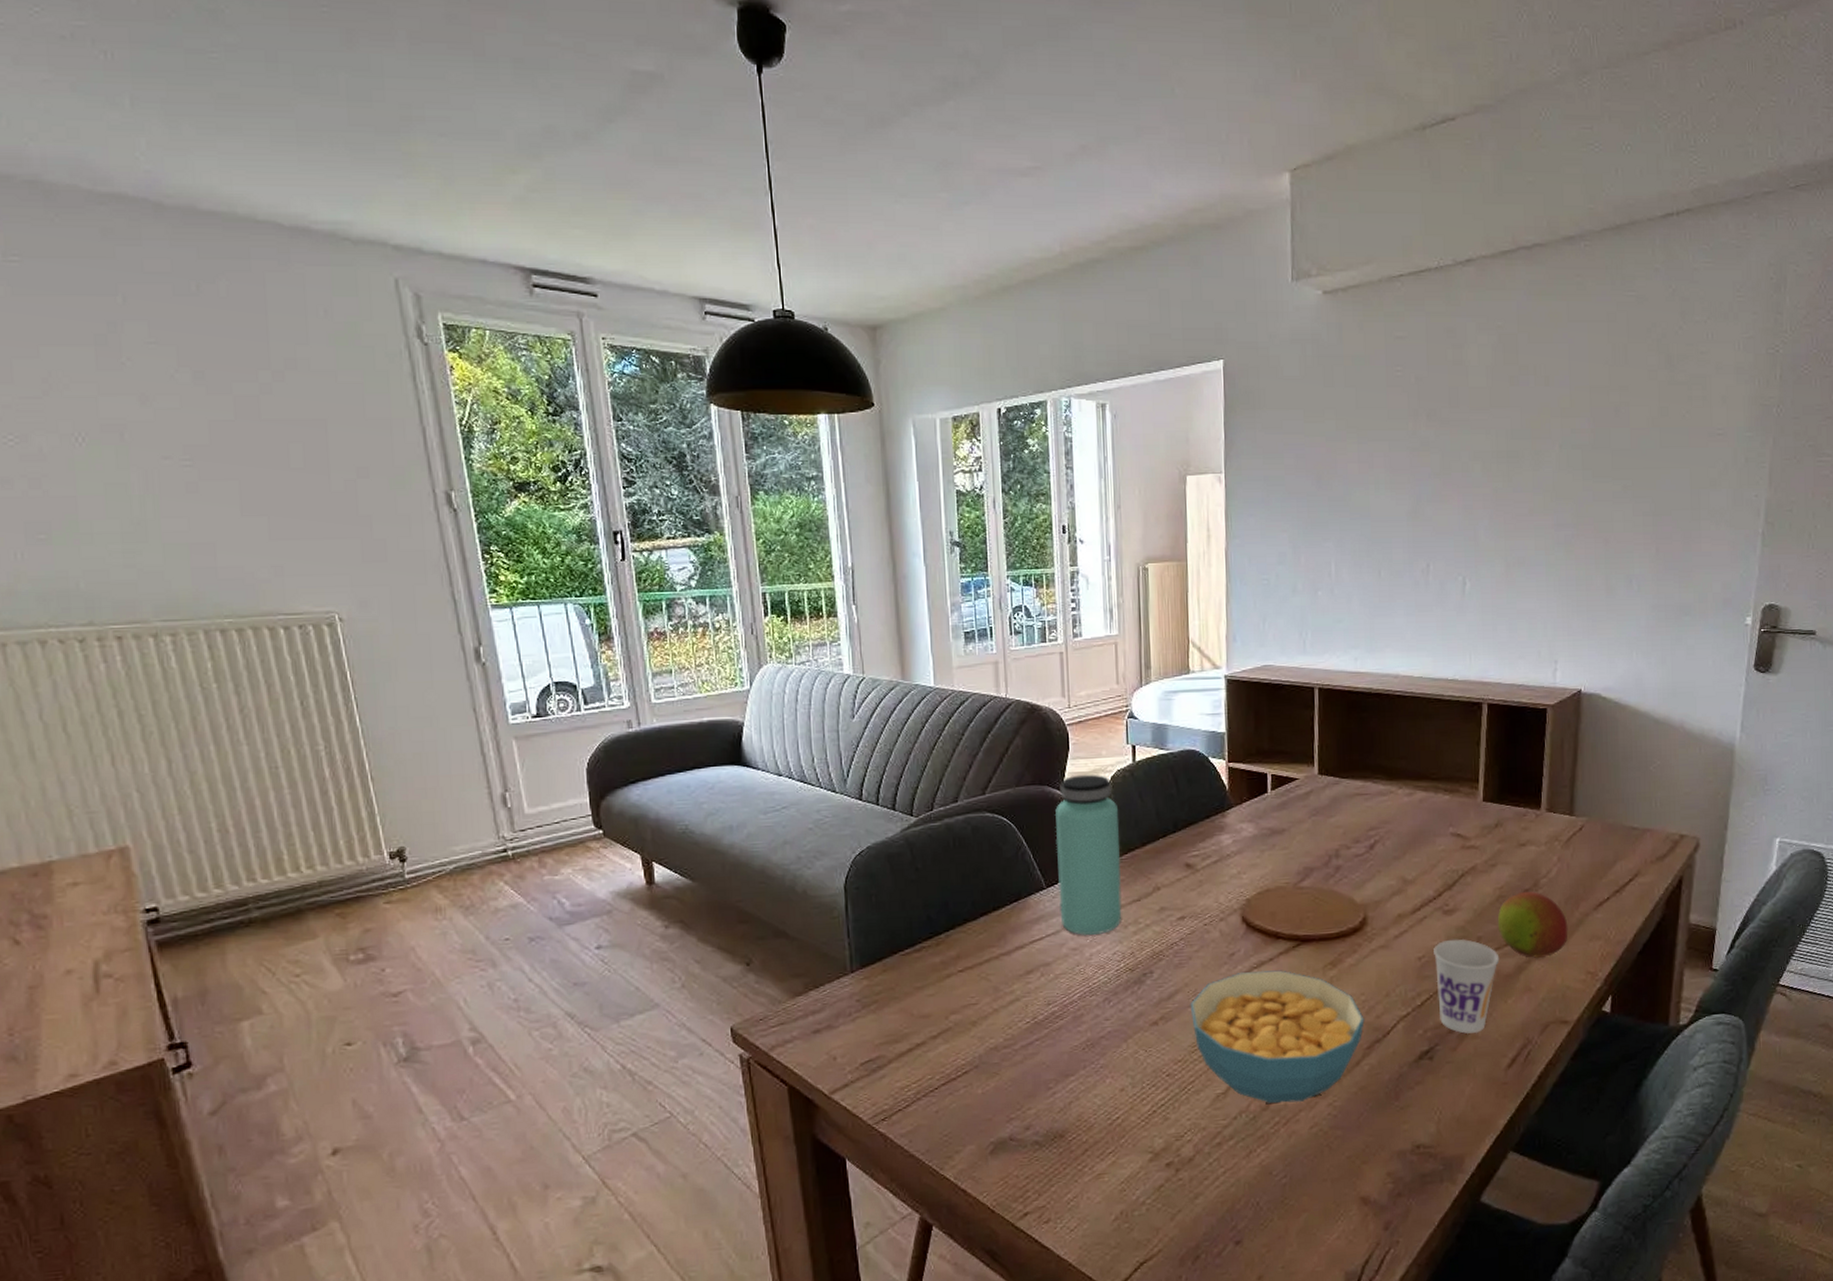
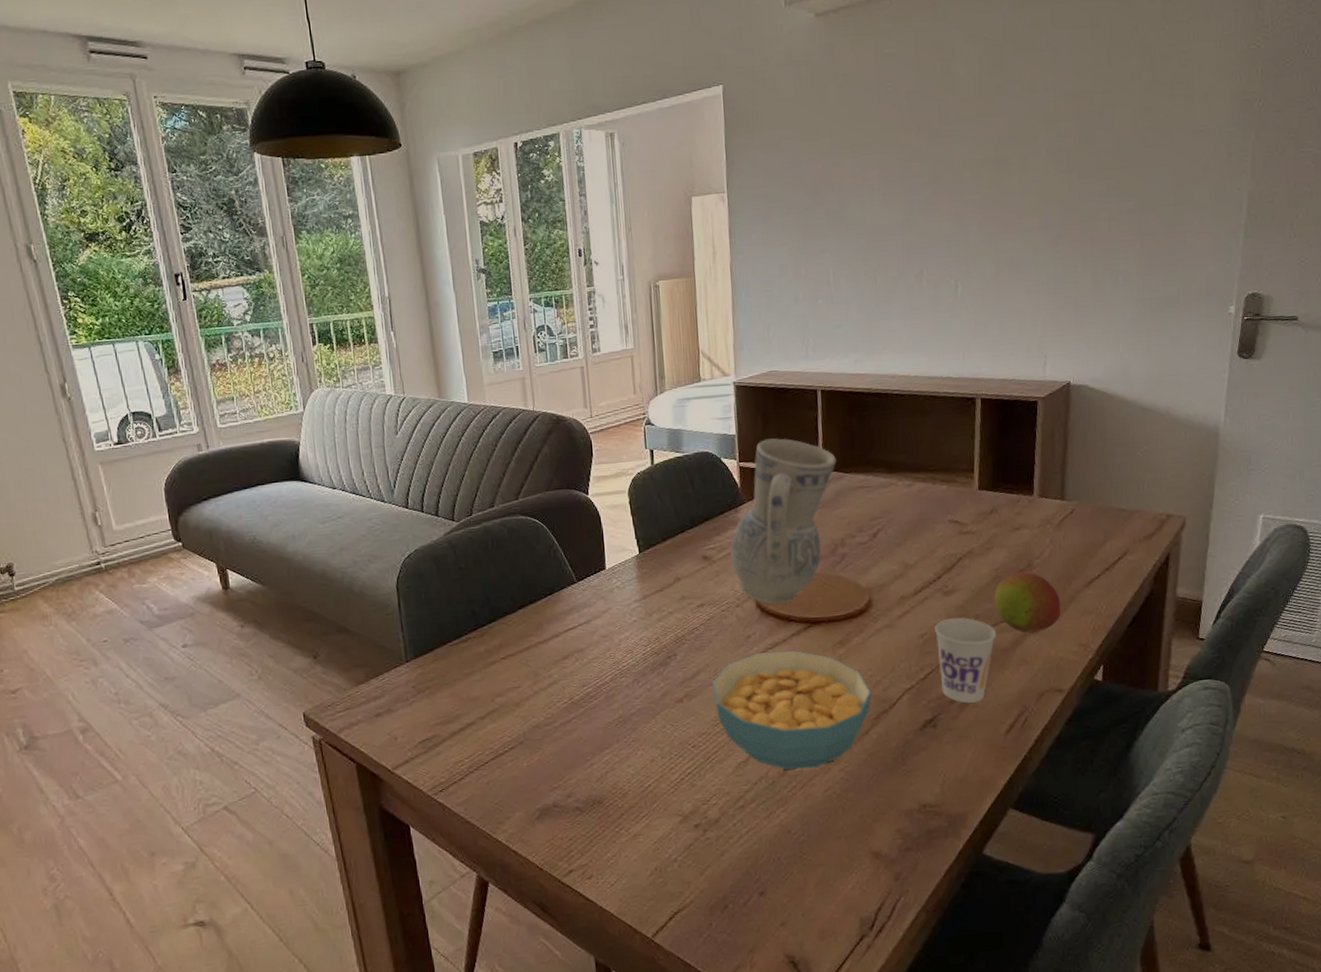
bottle: present [1054,774,1122,935] -> none [582,477,647,624]
vase: none [1215,738,1333,920] -> present [729,438,836,604]

